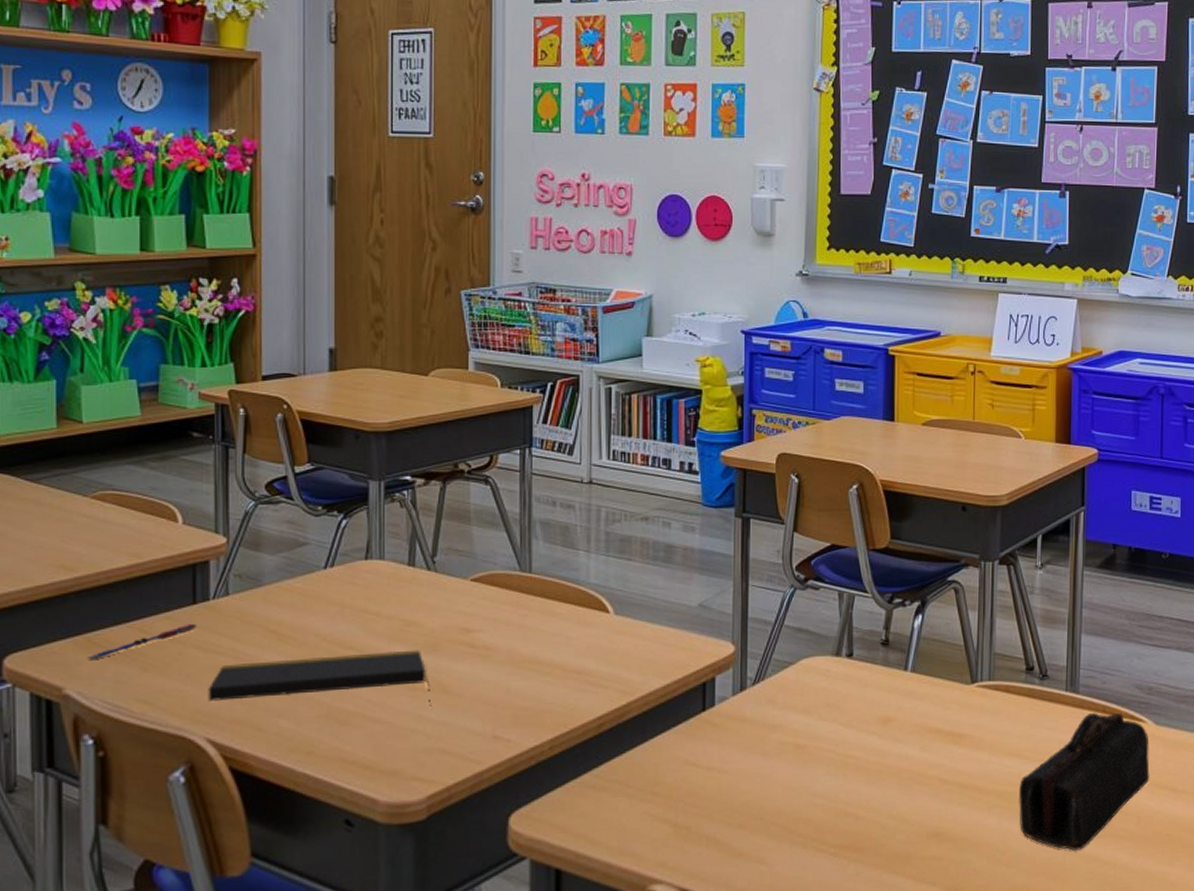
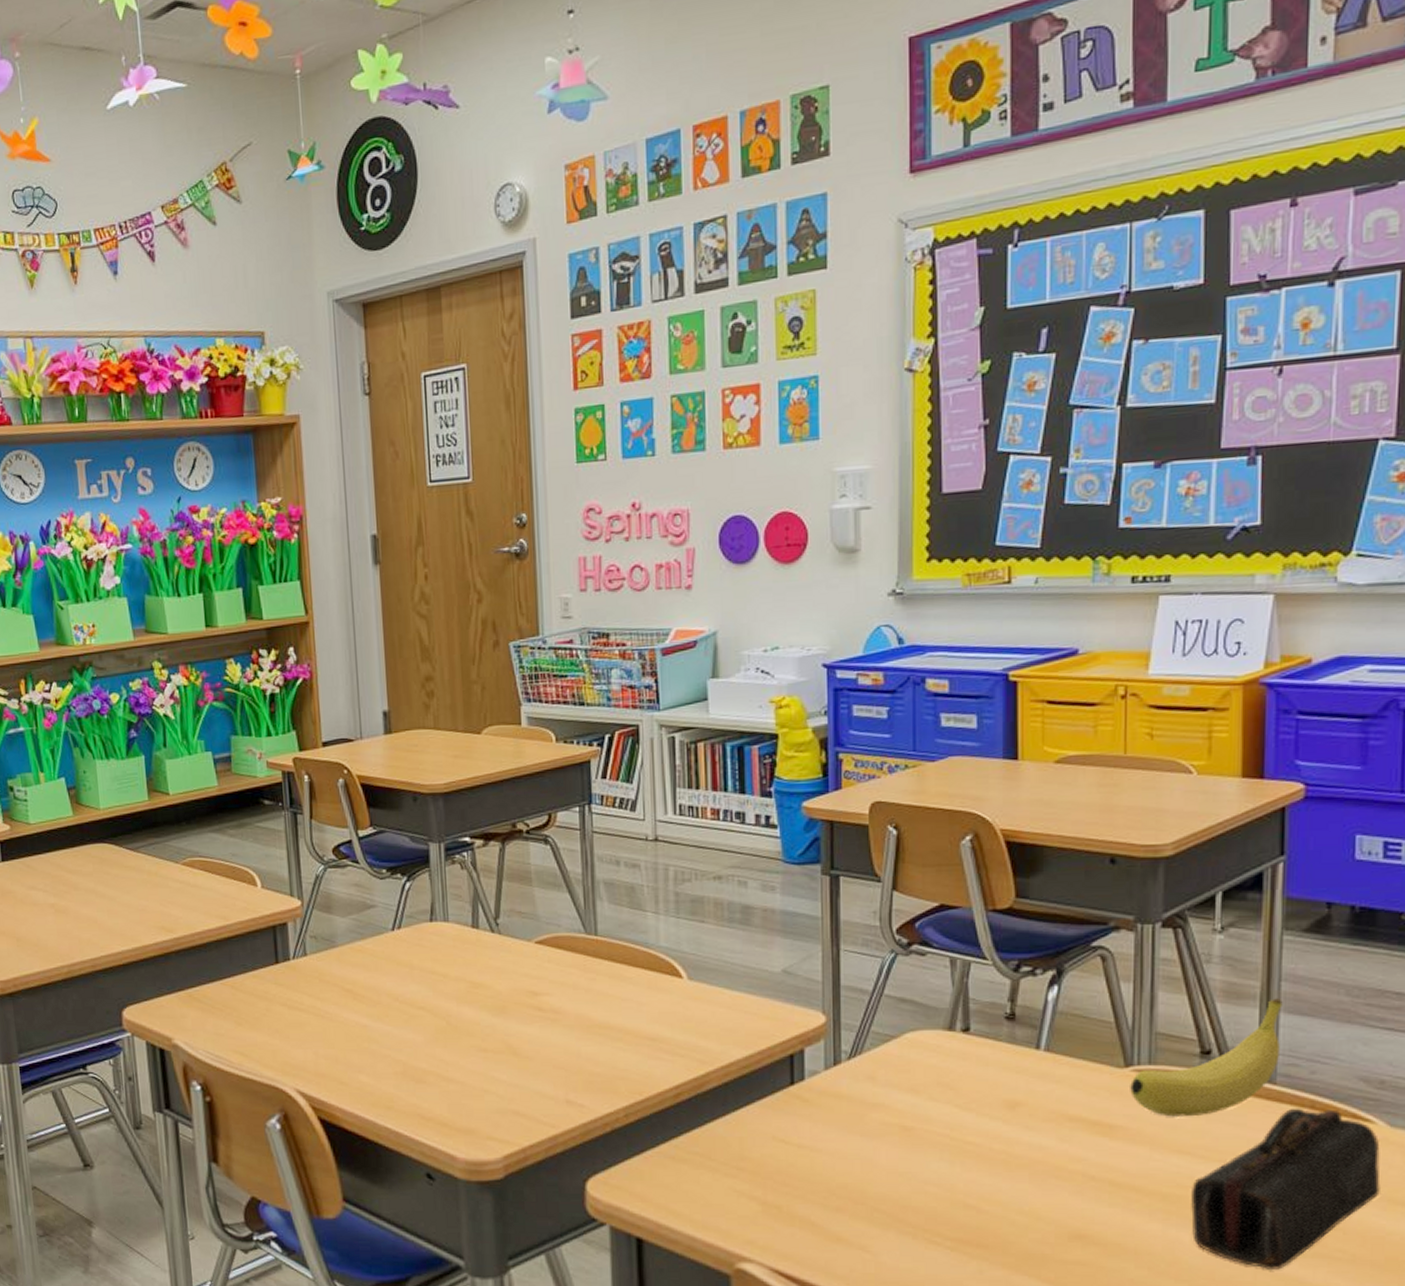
pen: present [88,623,197,661] -> none [190,982,280,1014]
notepad: present [208,649,432,707] -> none [294,1011,503,1068]
fruit: none [975,622,1083,725] -> present [1130,998,1283,1117]

